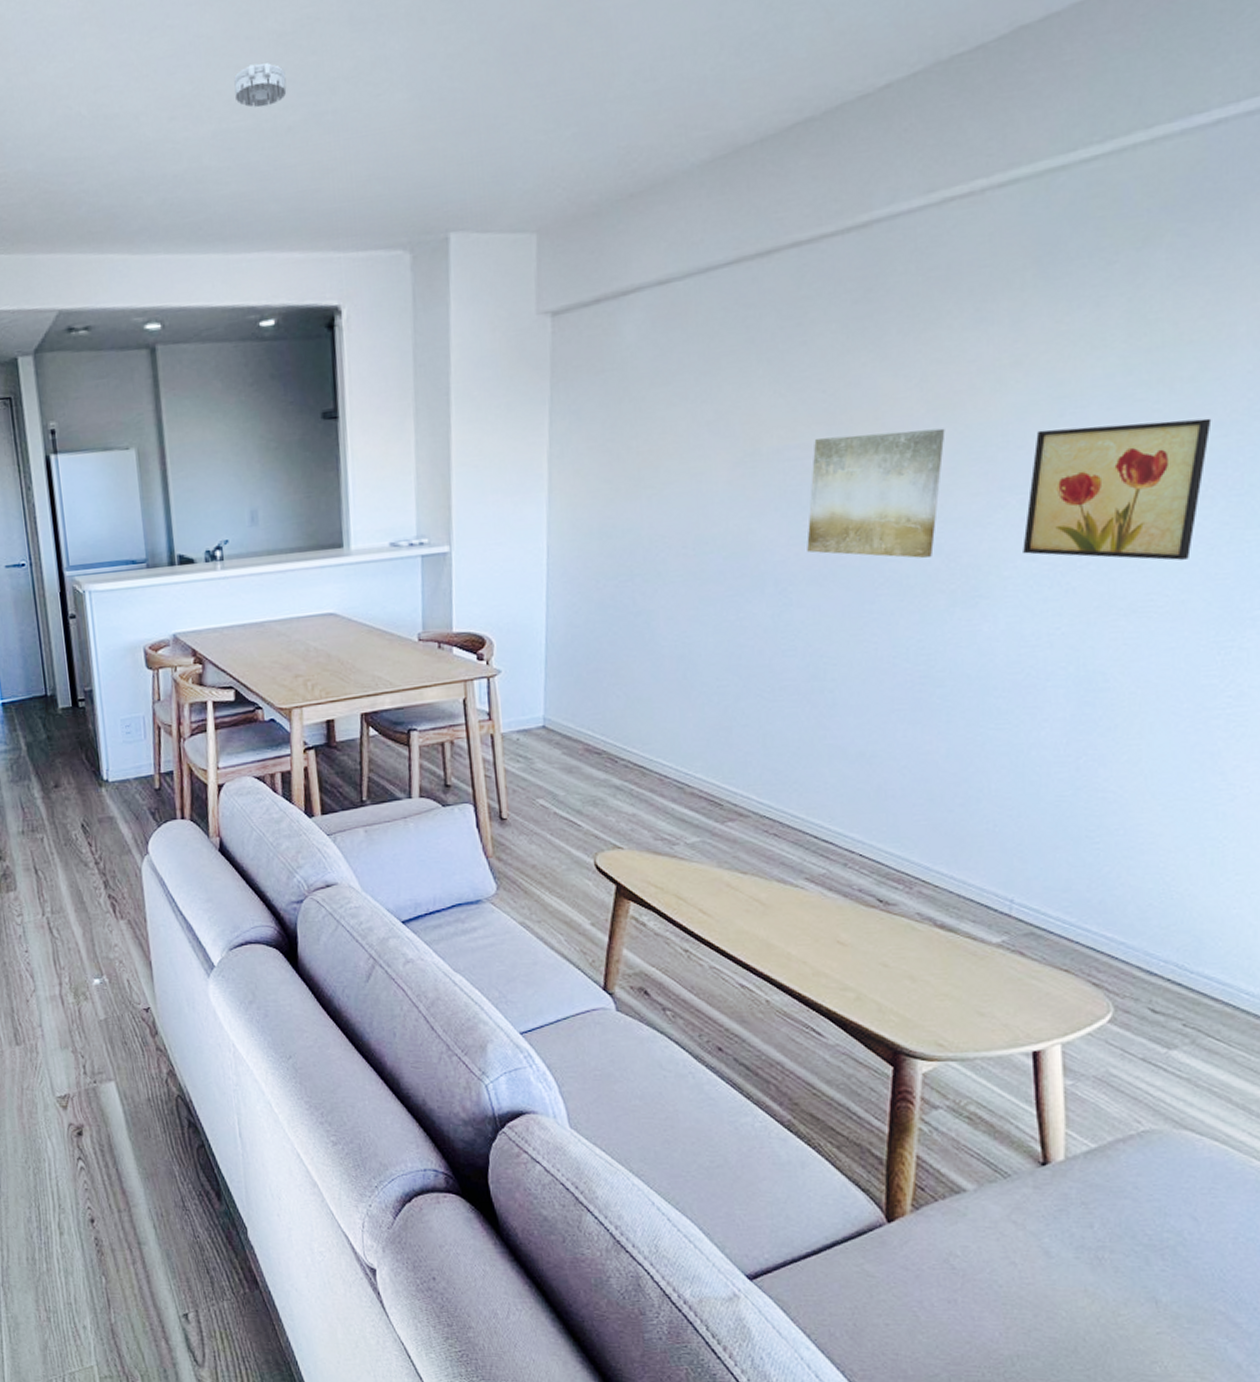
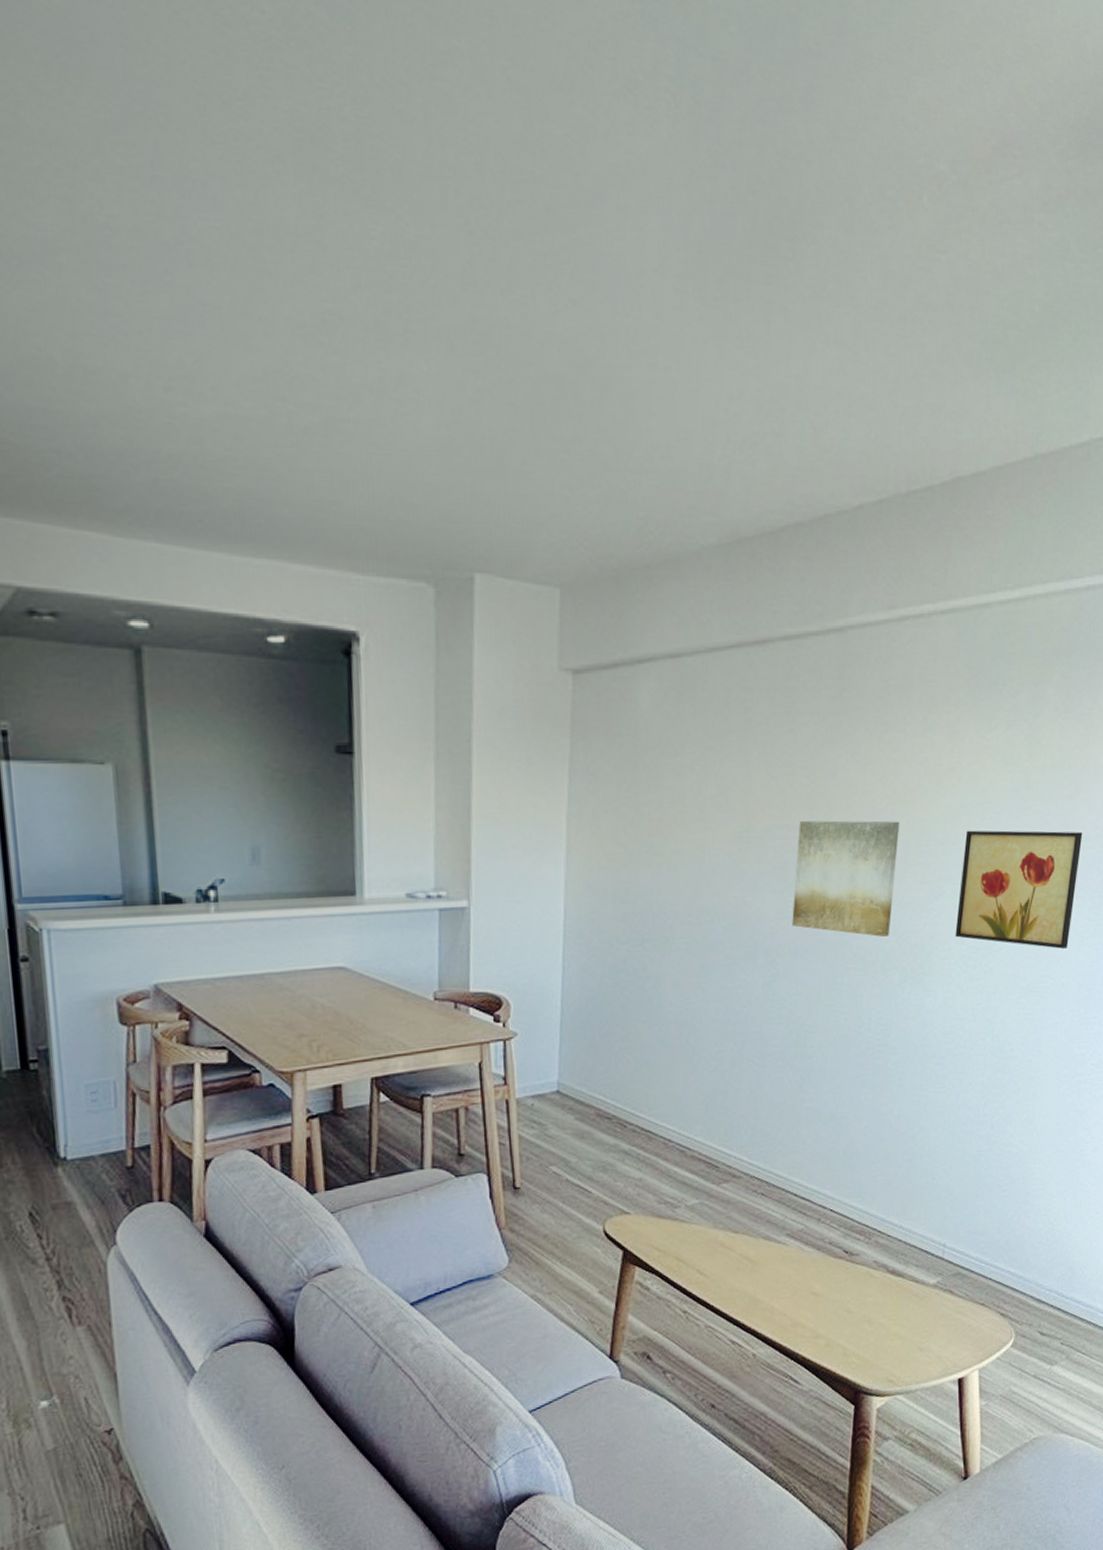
smoke detector: present [234,62,287,108] -> none [244,349,305,400]

